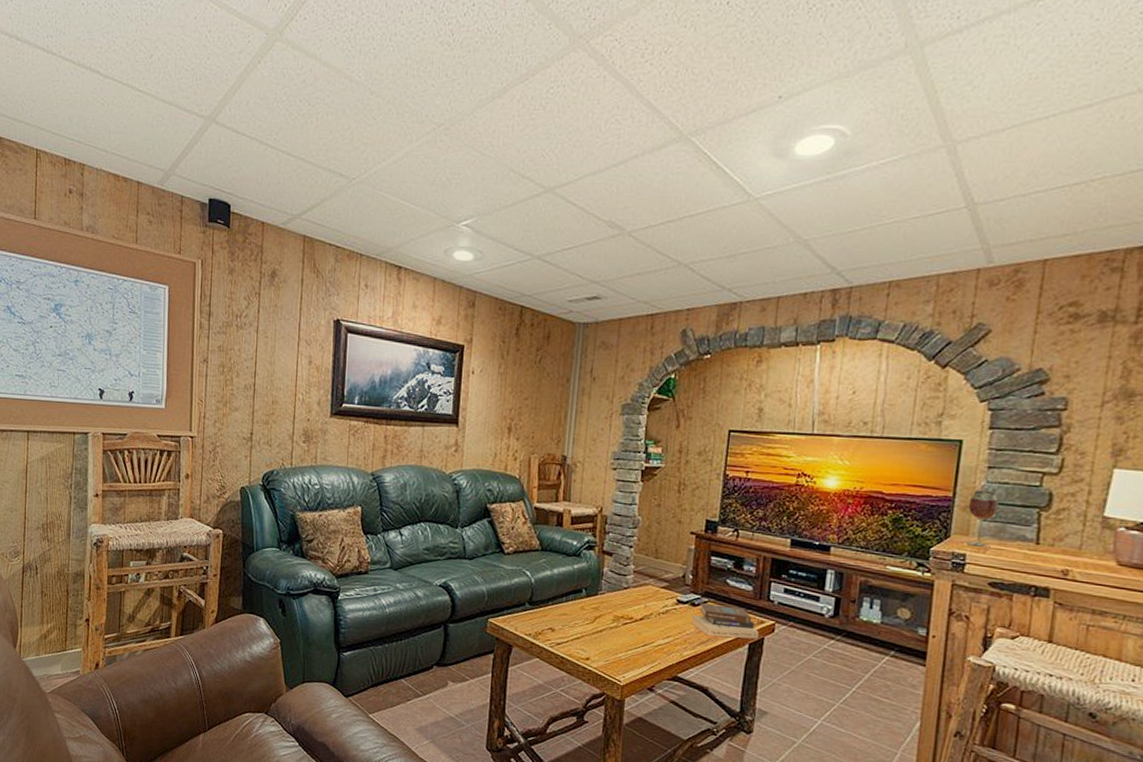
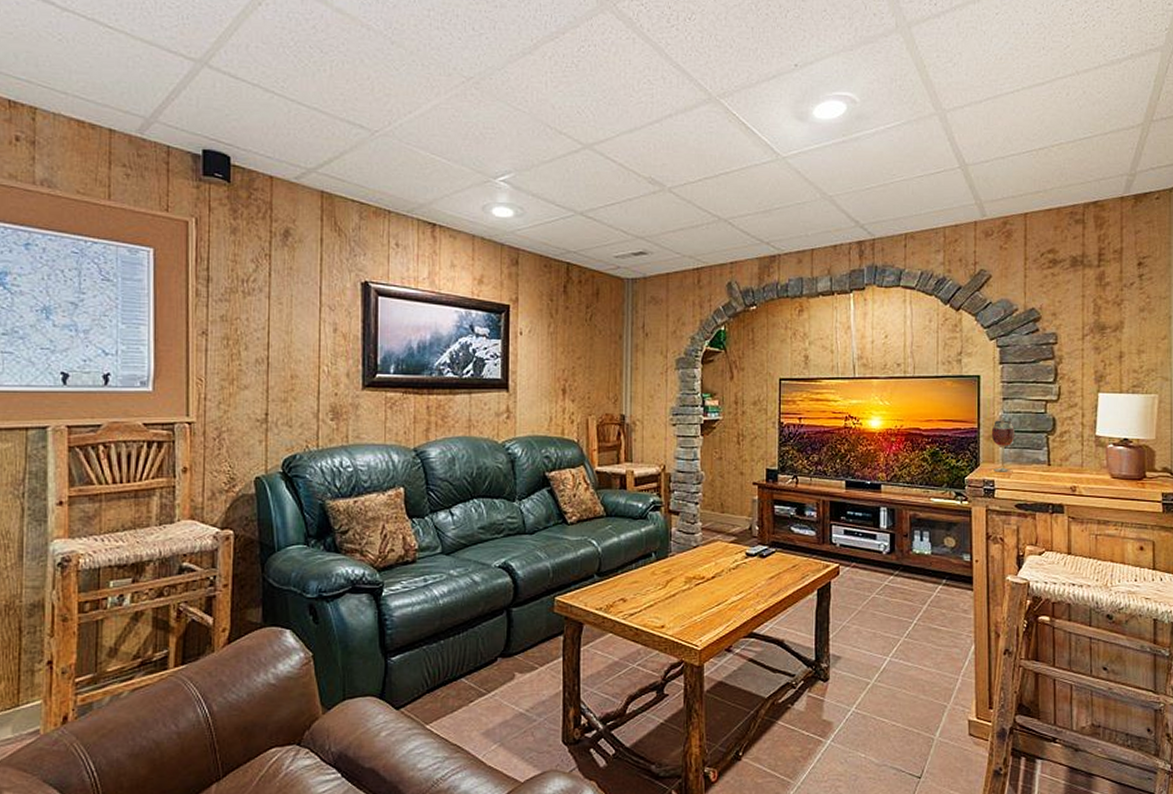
books: present [691,603,759,640] -> none [761,553,825,586]

